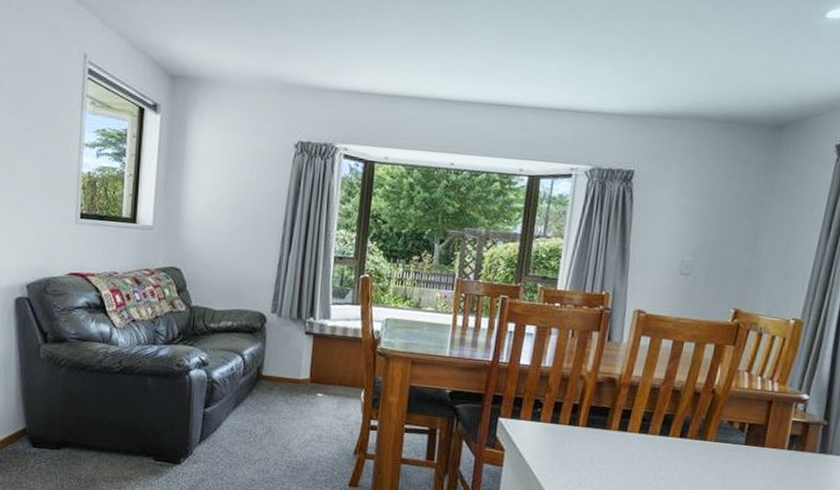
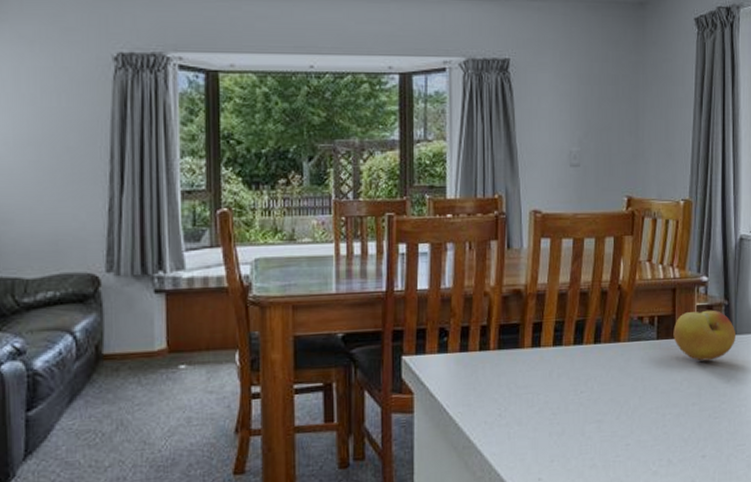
fruit: none [762,425,831,474] -> present [673,310,735,361]

